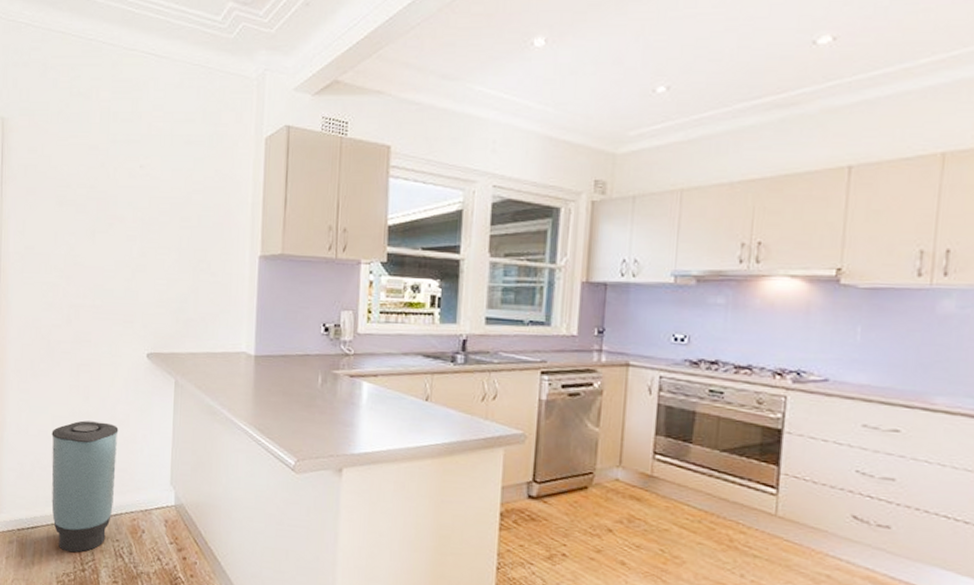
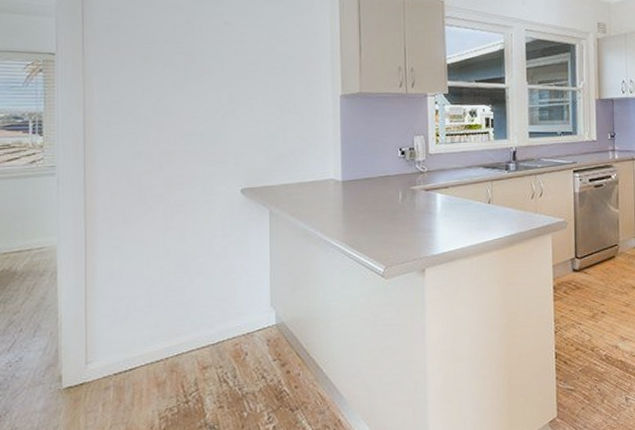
trash can: present [51,420,119,553] -> none [147,257,217,387]

